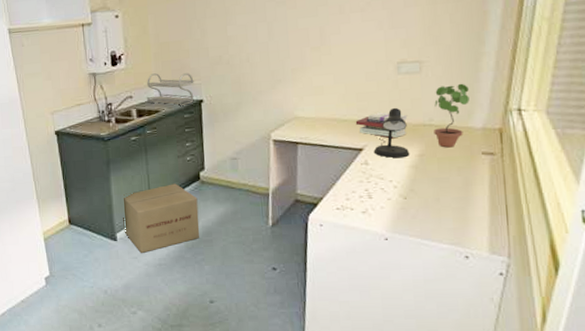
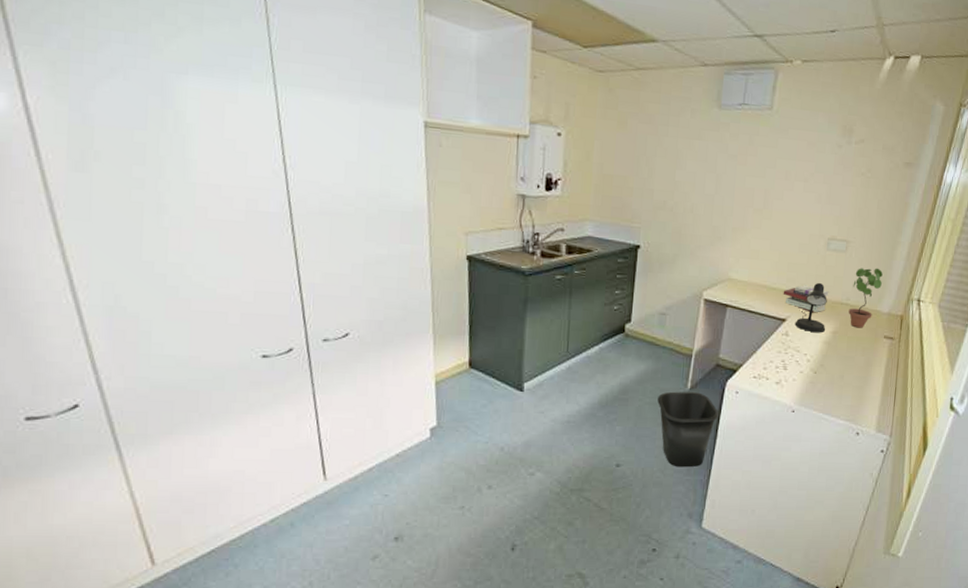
box: present [123,183,200,254] -> none [533,333,619,409]
dish rack: present [147,73,194,106] -> none [580,207,634,250]
waste bin: none [241,228,305,301] -> present [657,391,719,468]

